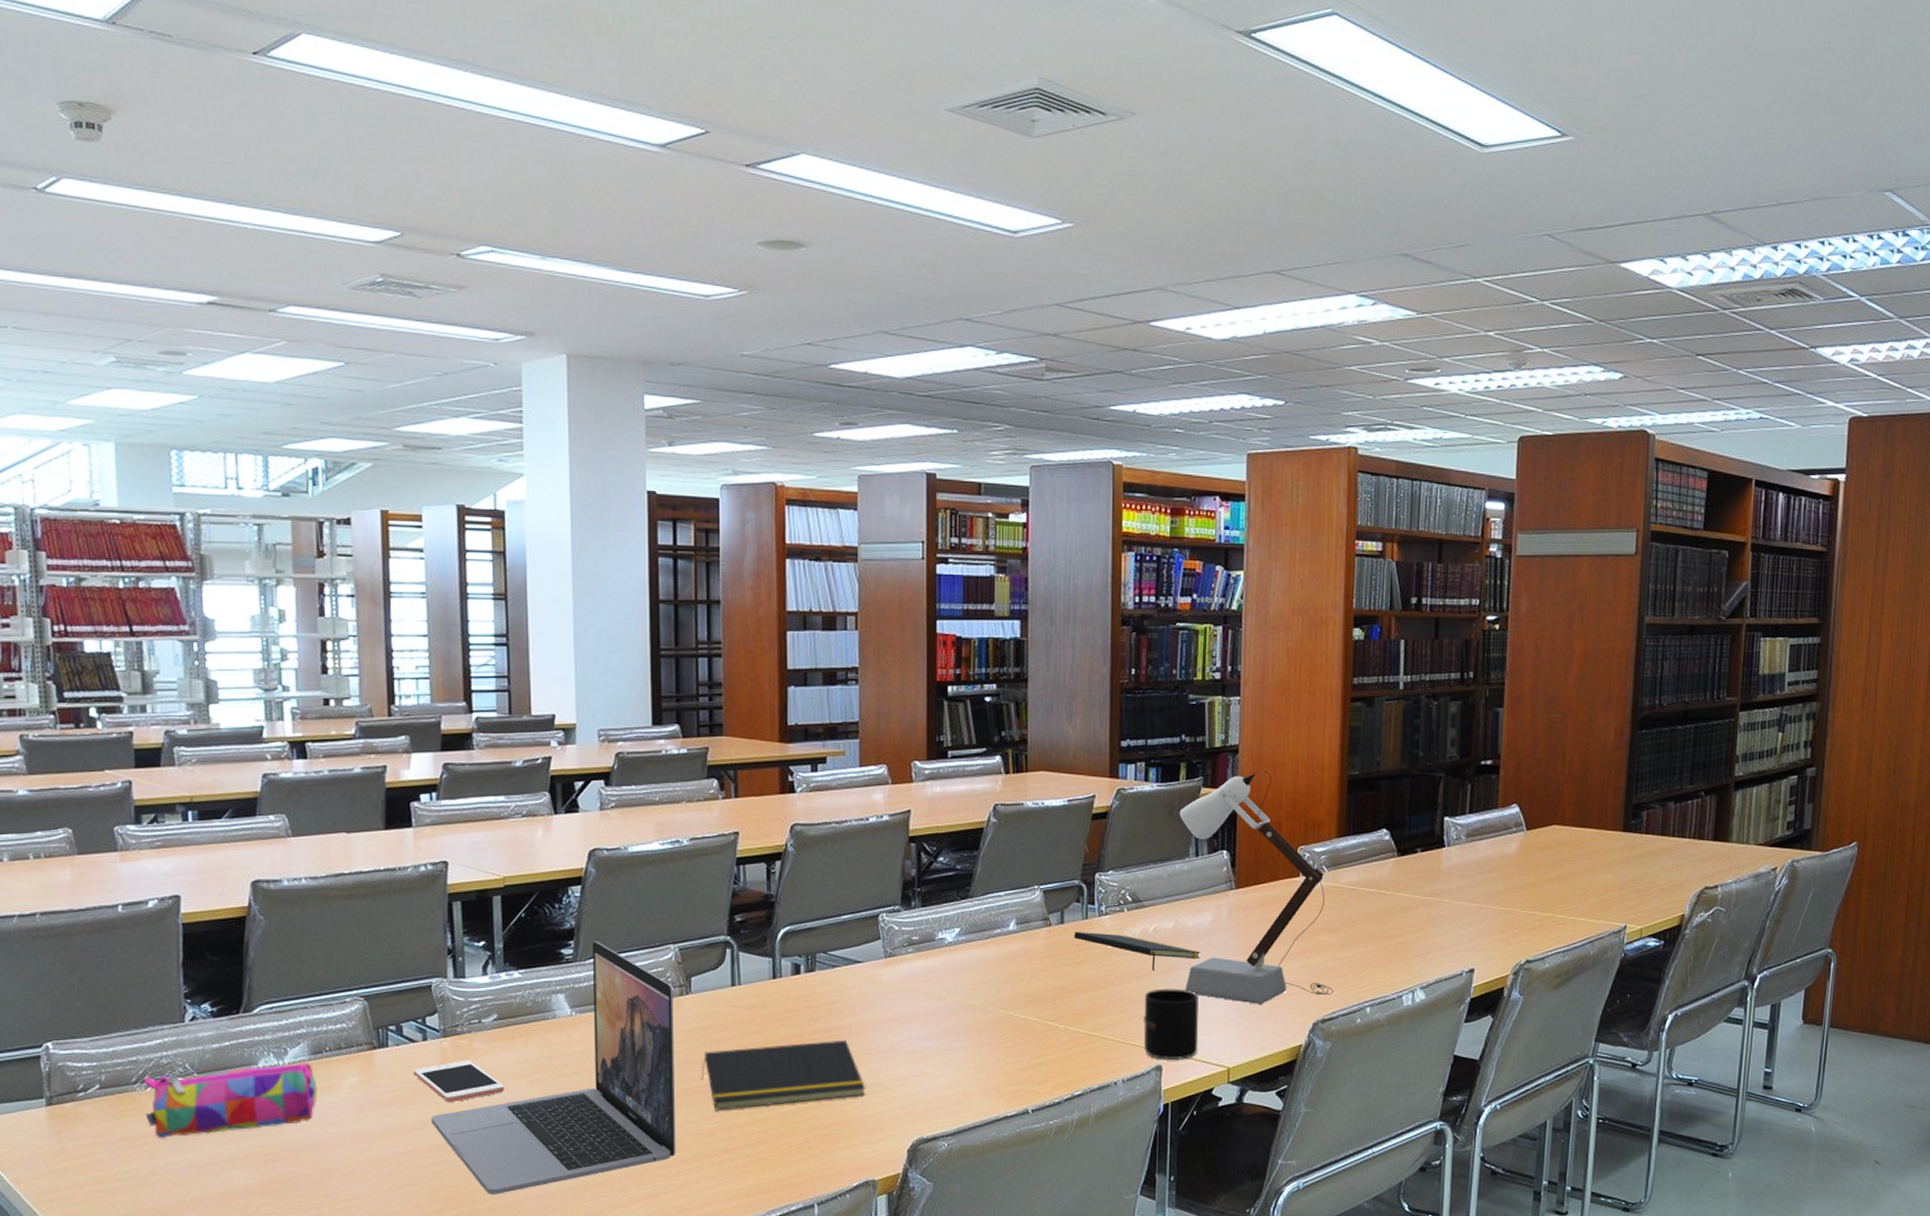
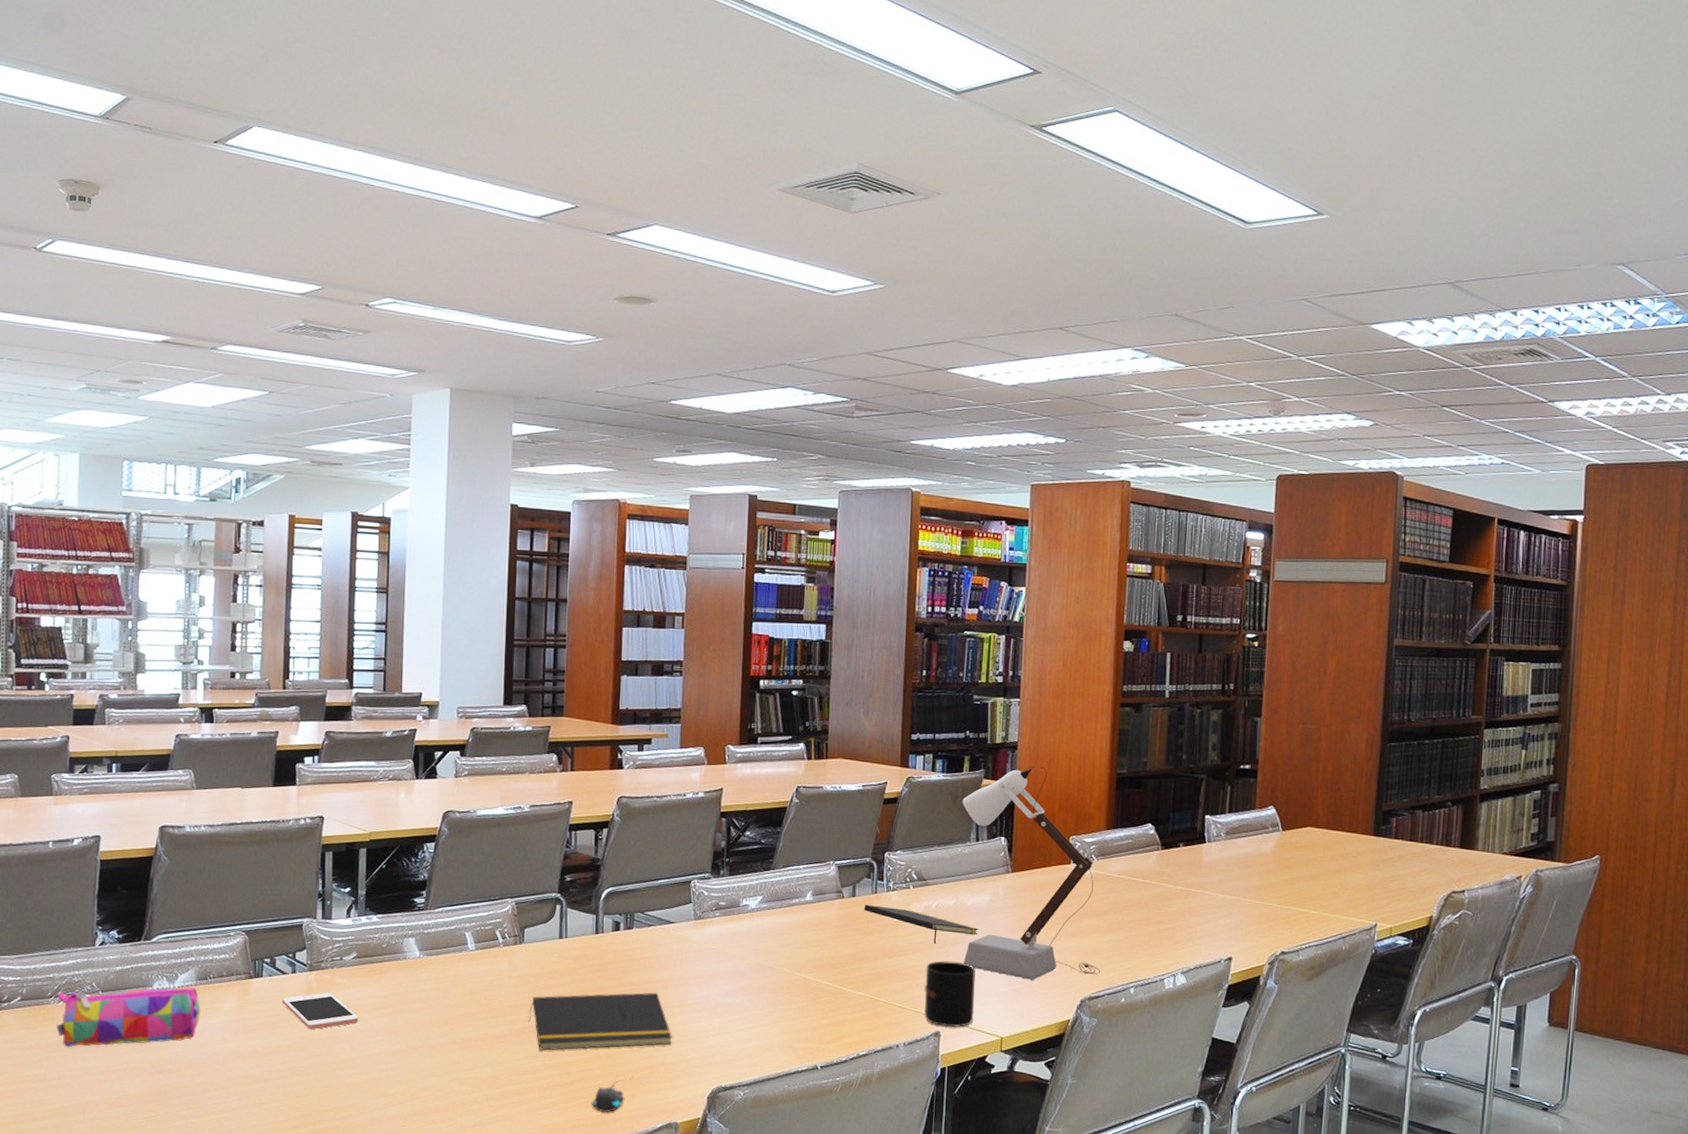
laptop: present [430,940,676,1194] -> none [294,892,509,1115]
mouse: none [777,1132,824,1173] -> present [591,1075,634,1112]

